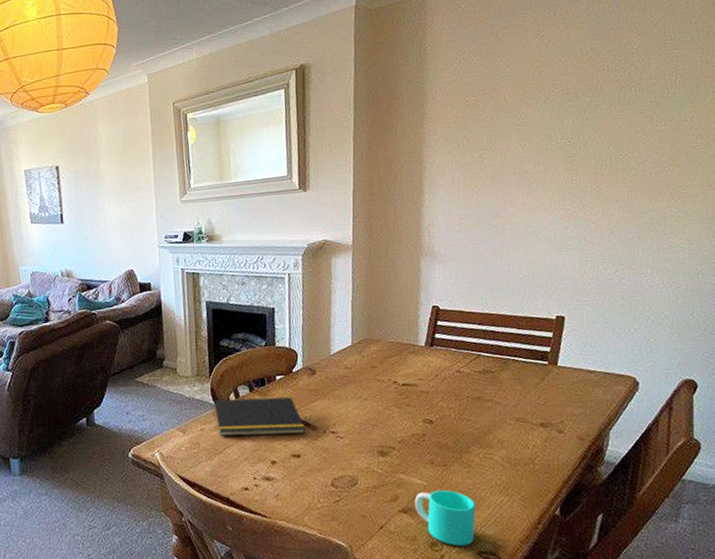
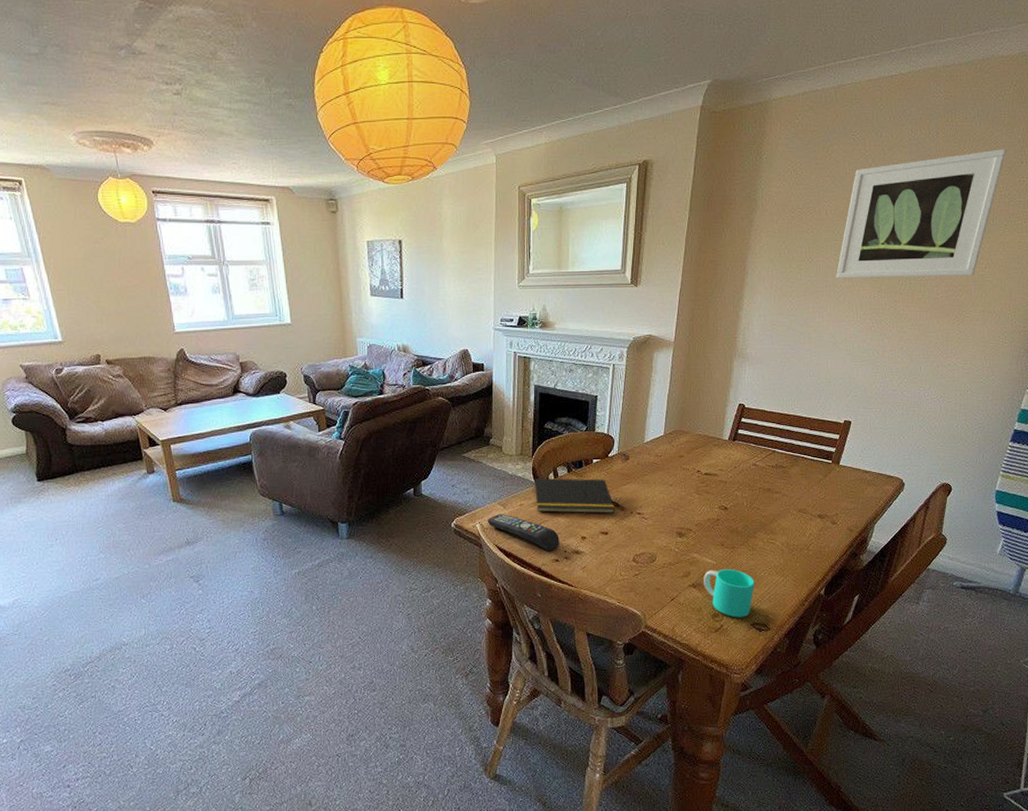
remote control: none [166,439,248,479] -> present [487,513,560,552]
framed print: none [524,13,701,165] -> present [836,149,1006,279]

